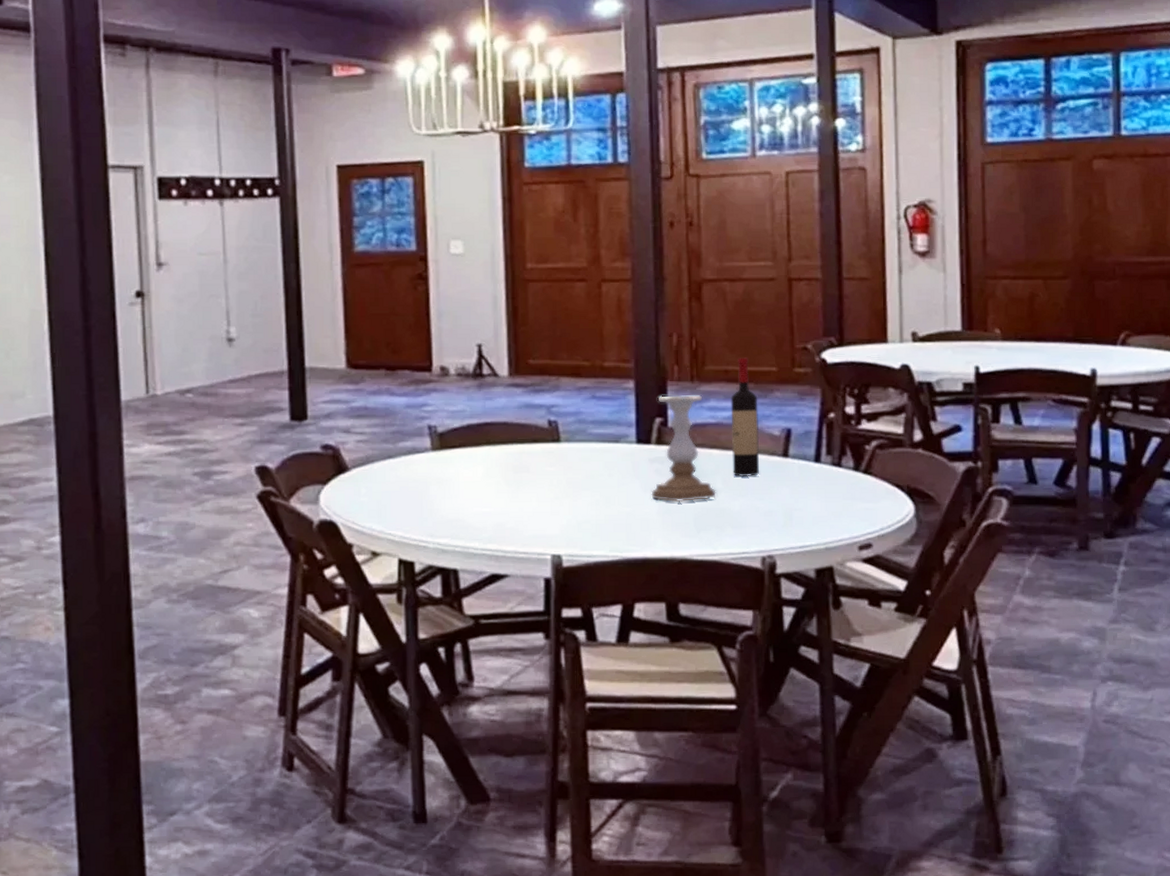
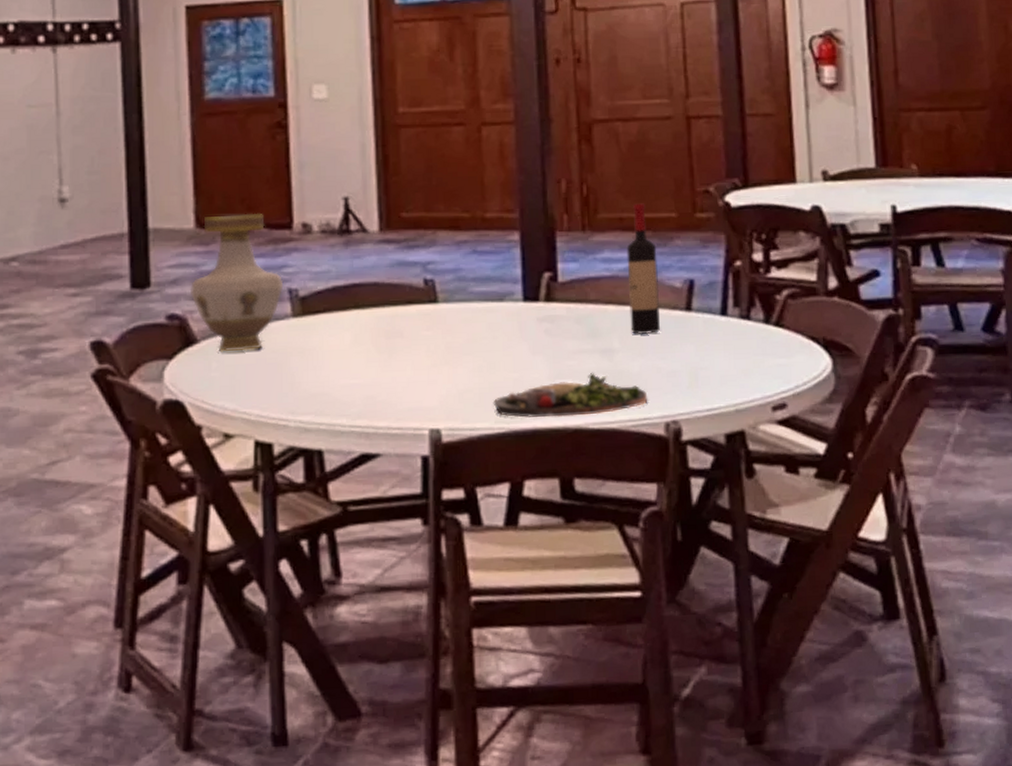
vase: none [341,357,424,480] -> present [189,214,284,352]
dinner plate: none [608,509,747,548] -> present [493,372,648,418]
candle holder: present [651,395,716,503] -> none [540,246,613,366]

